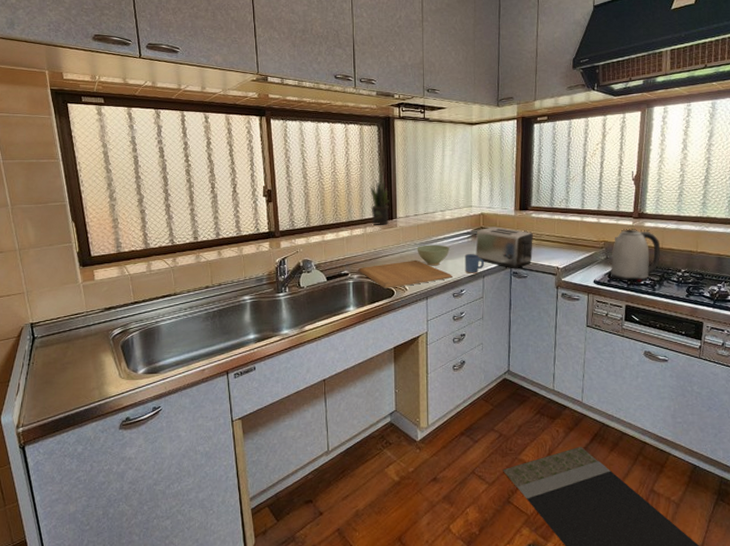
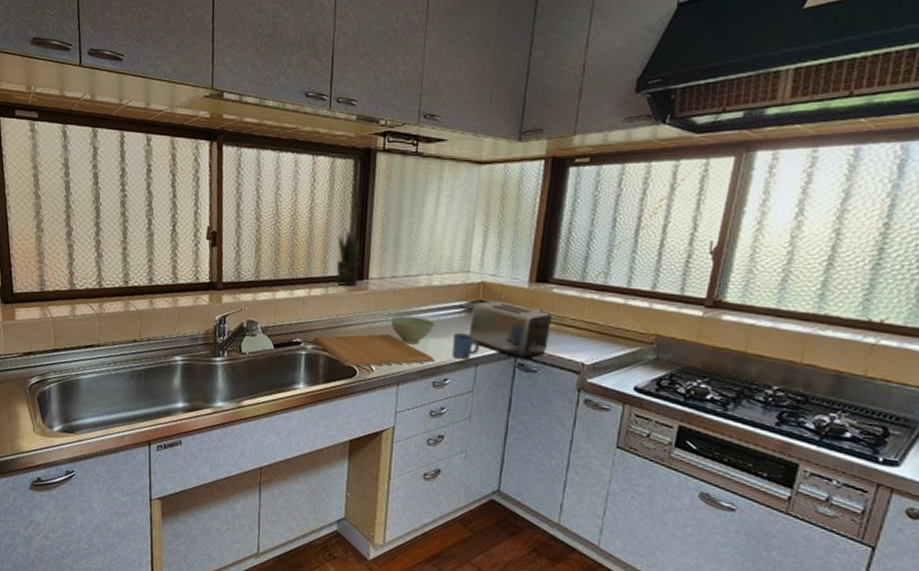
kettle: present [610,230,661,283] -> none [661,322,744,399]

